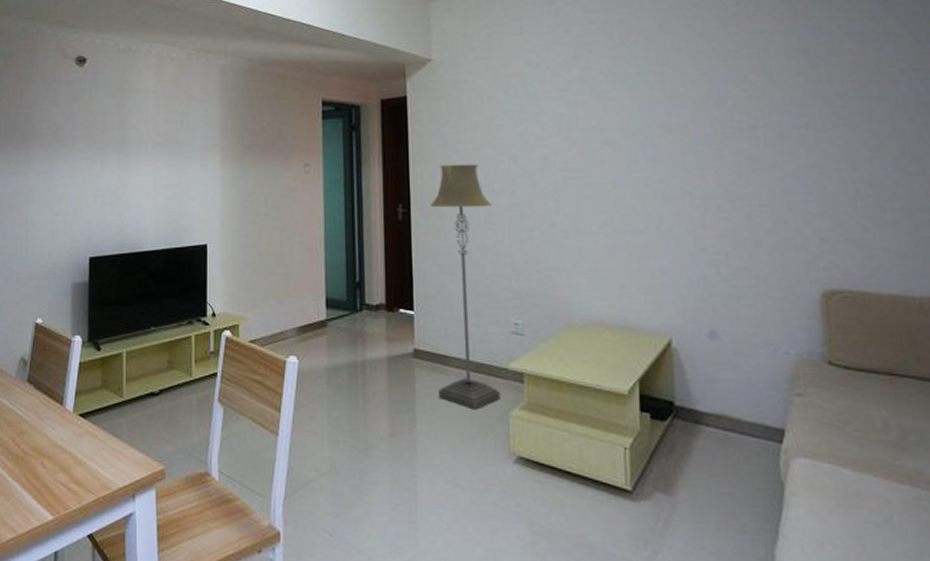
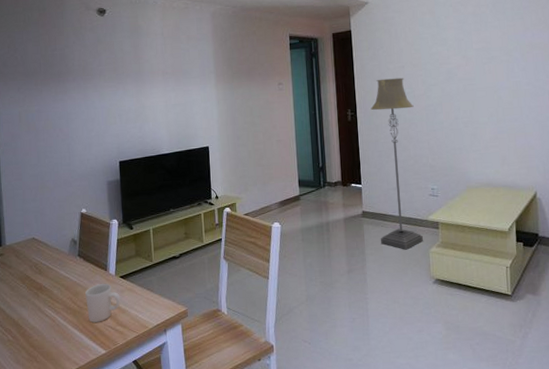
mug: none [33,423,79,476] -> present [85,284,121,323]

